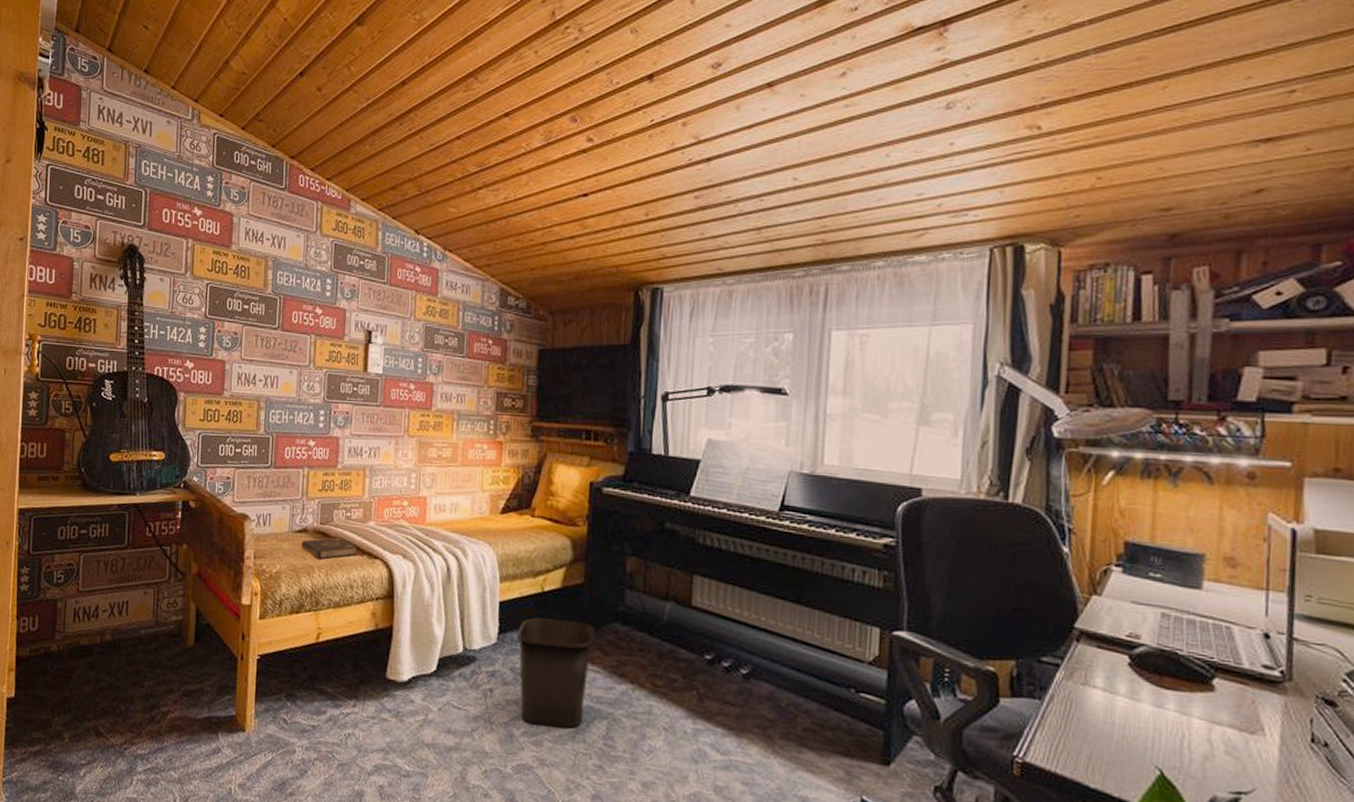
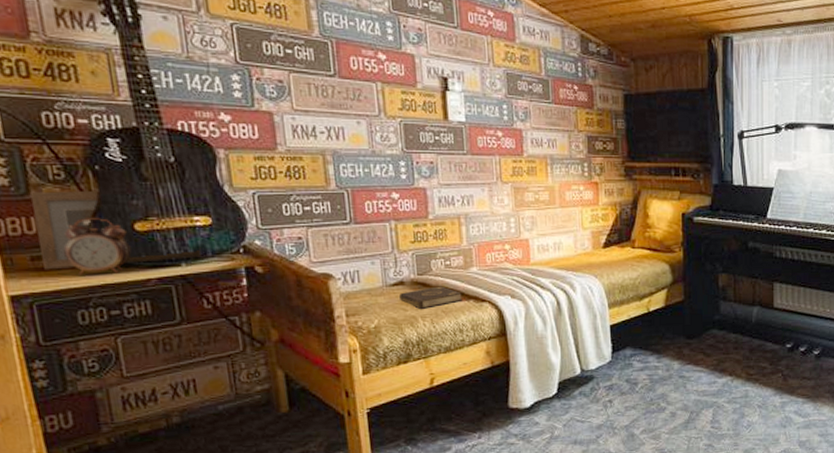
picture frame: none [45,422,153,490] -> present [31,191,202,270]
alarm clock: none [59,447,104,497] -> present [63,218,131,275]
waste bin: present [516,618,595,729] -> none [628,333,697,423]

